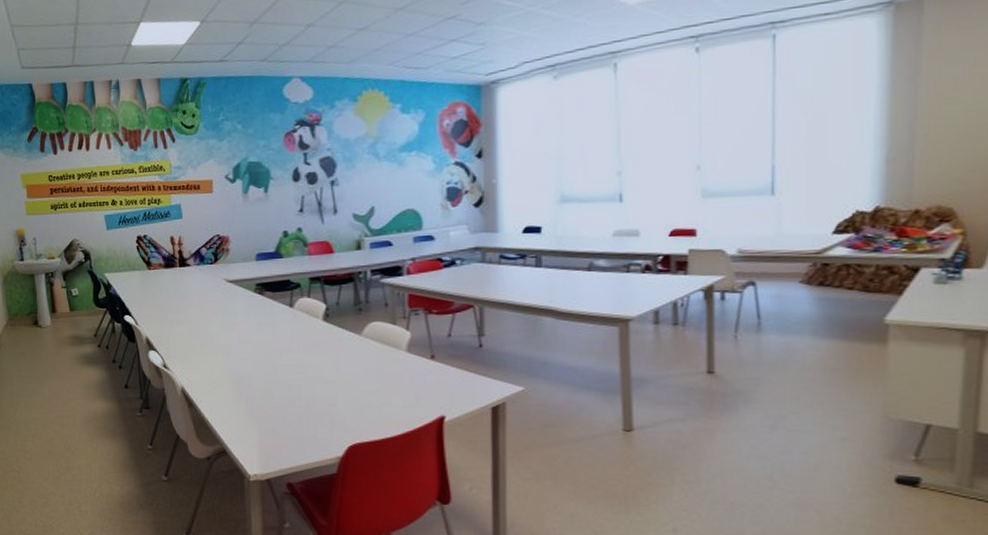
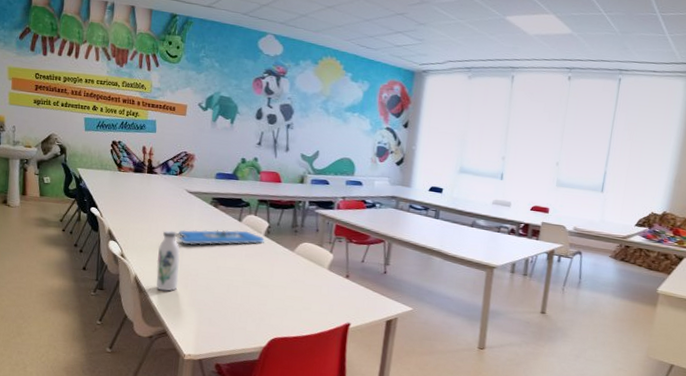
water bottle: none [203,329,231,402] -> present [156,230,181,292]
board game: none [223,317,324,344] -> present [178,230,265,245]

